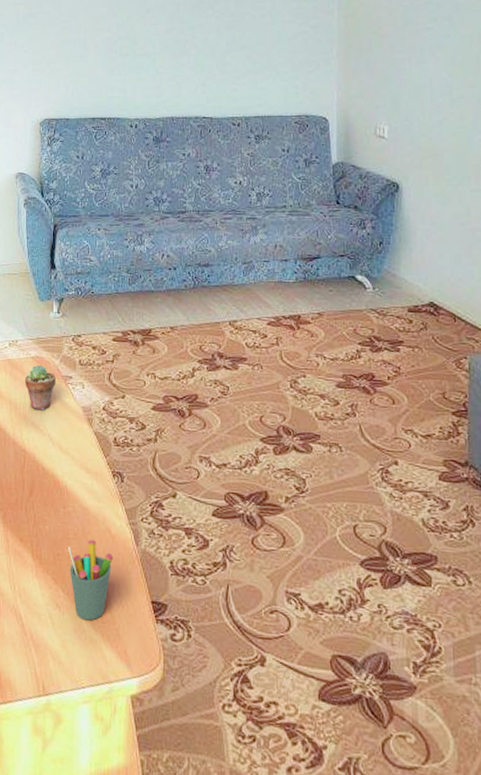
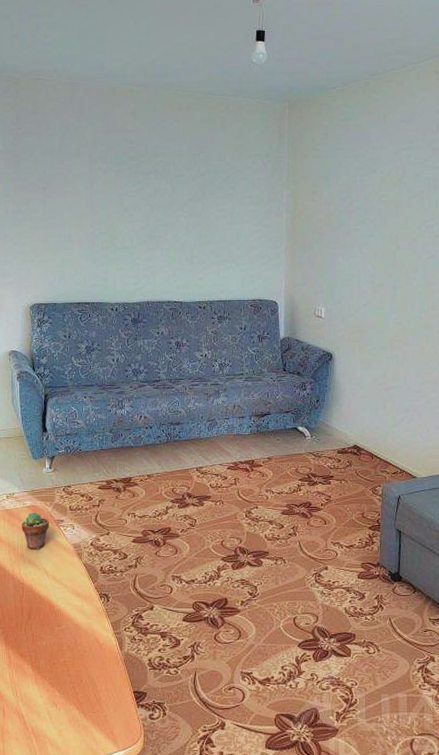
pen holder: present [68,539,113,621] -> none [63,649,101,712]

